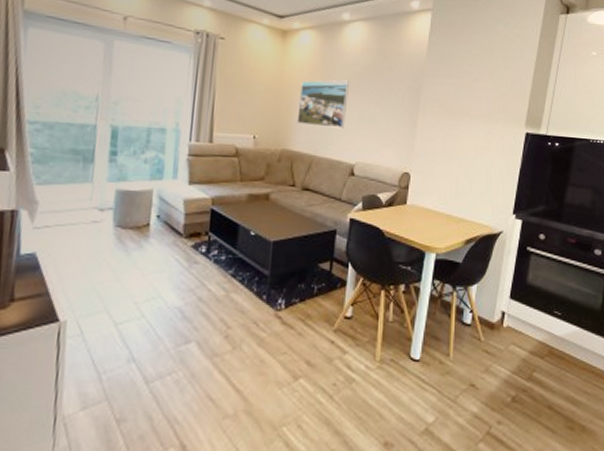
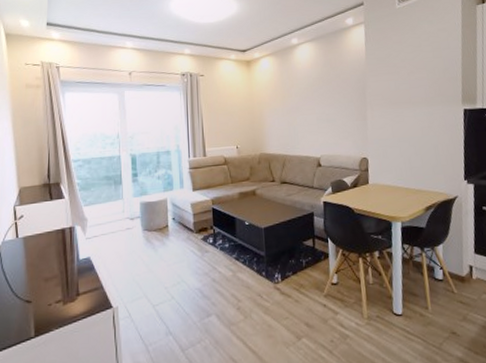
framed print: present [297,80,349,129] -> none [267,91,307,131]

